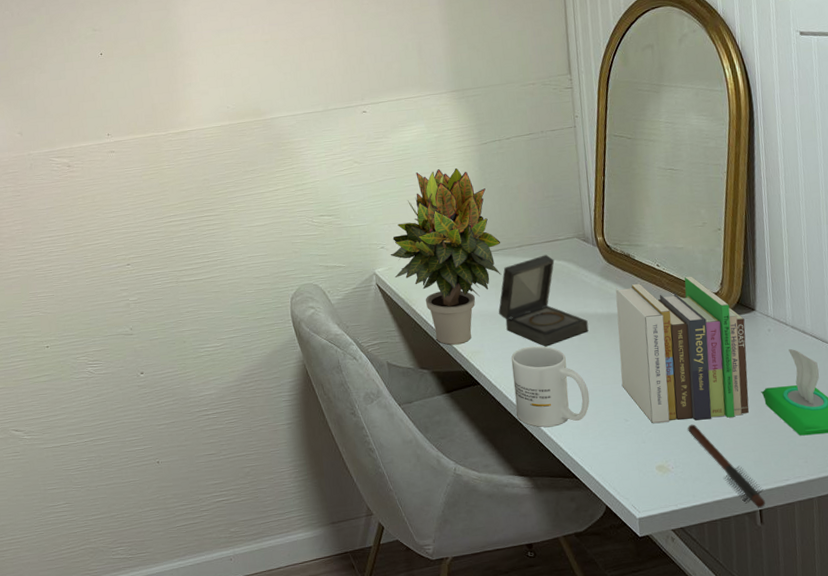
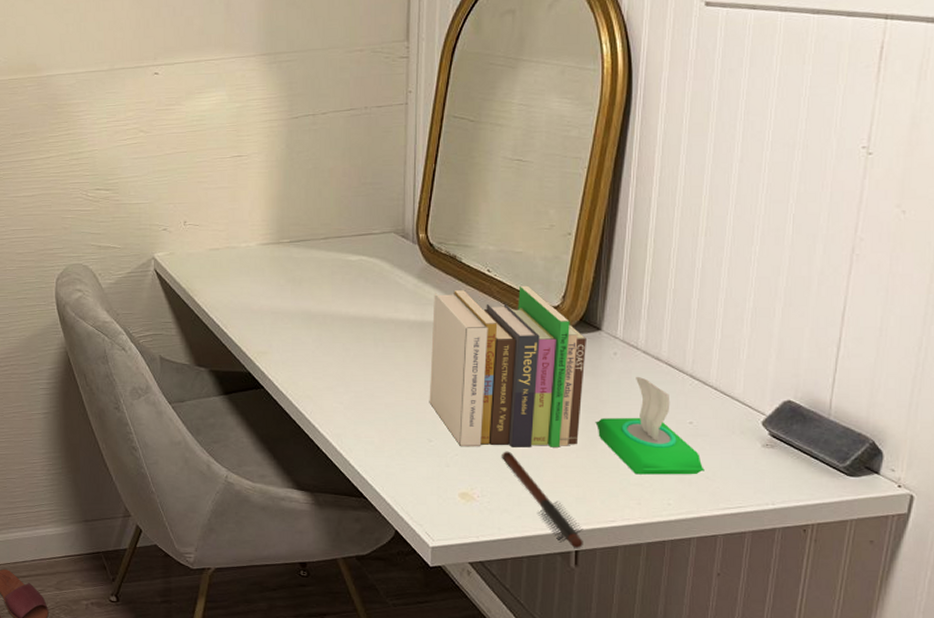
potted plant: present [390,168,501,346] -> none [173,144,304,343]
jewelry box: present [498,254,589,347] -> none [292,250,397,353]
mug: present [511,345,590,428] -> none [302,350,390,441]

